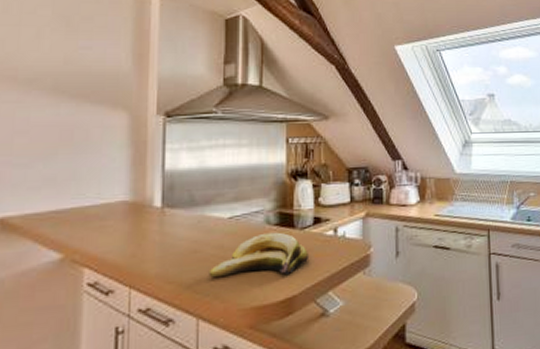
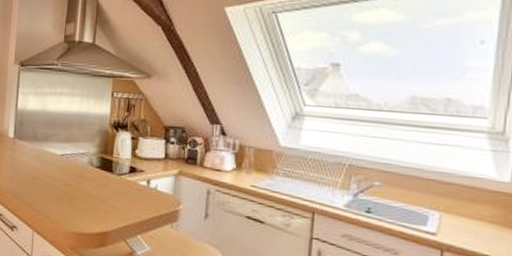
banana: present [208,232,310,277] -> none [43,172,124,213]

